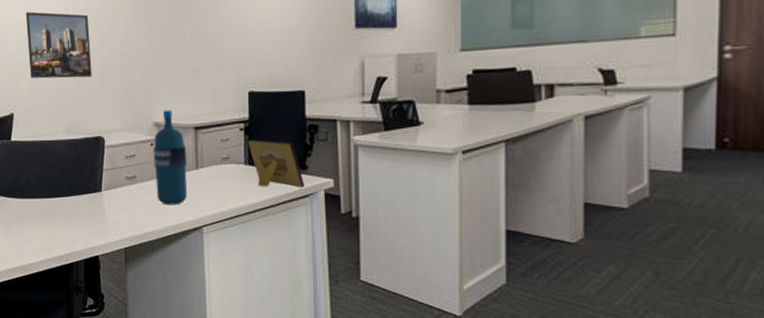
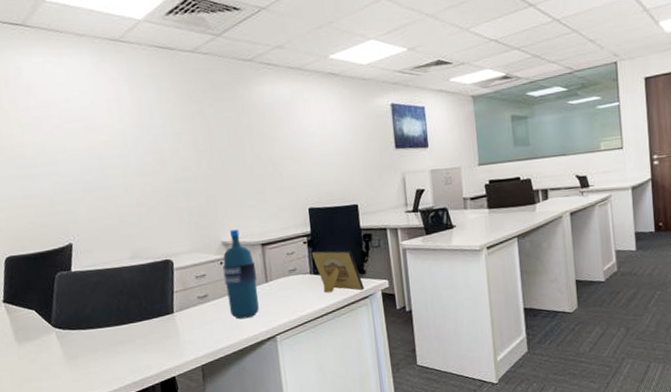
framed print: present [25,11,92,79] -> none [78,139,156,207]

